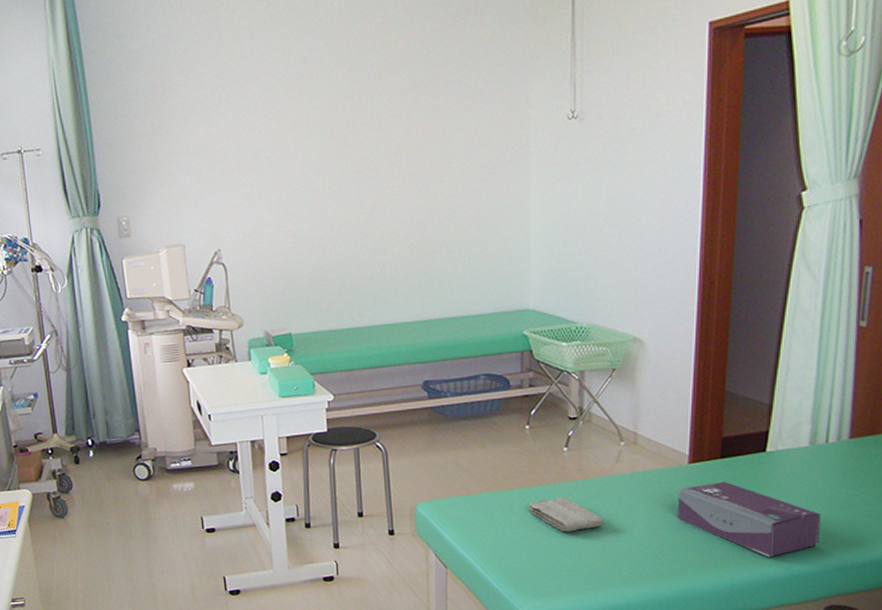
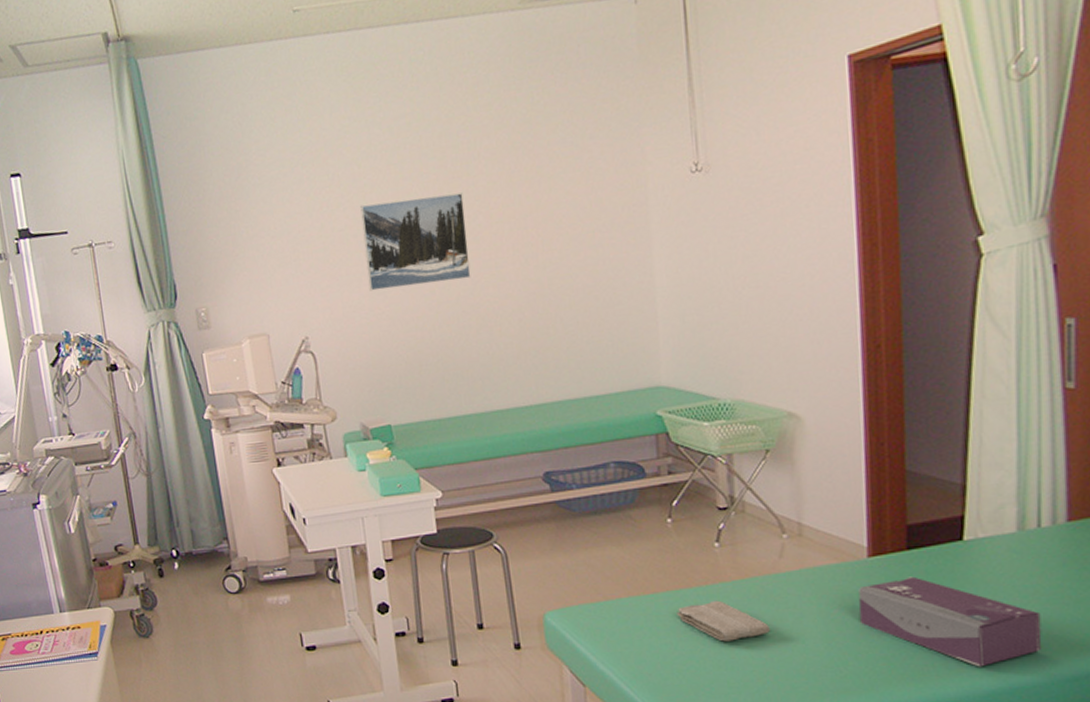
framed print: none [274,124,370,210] -> present [360,193,471,291]

